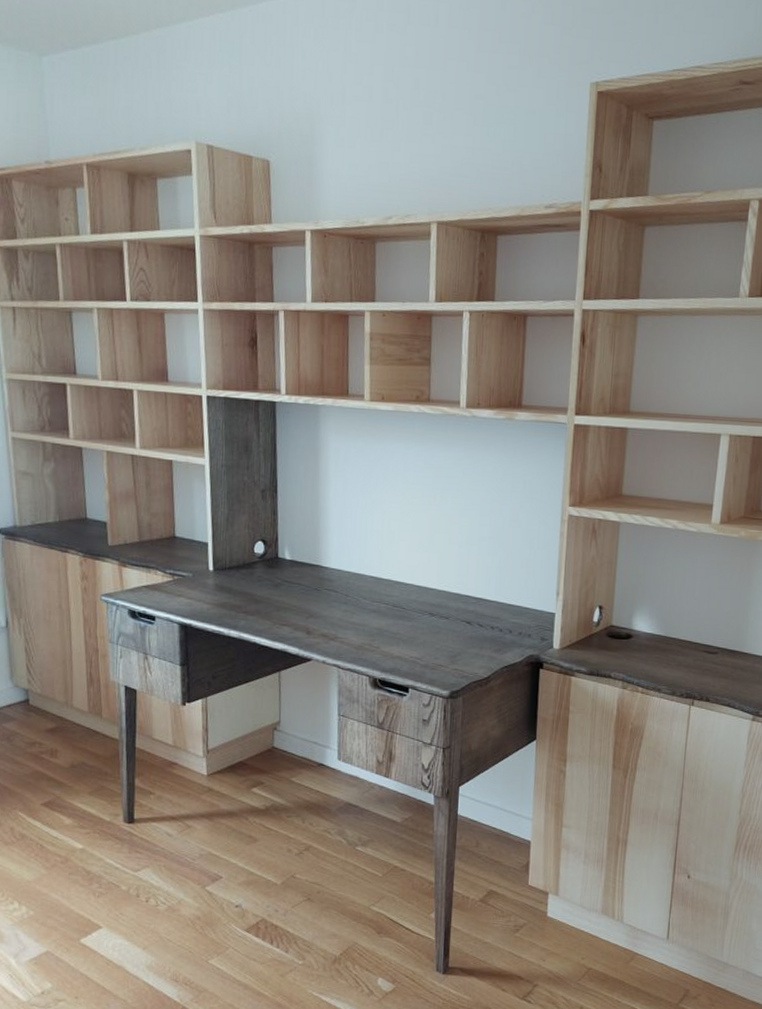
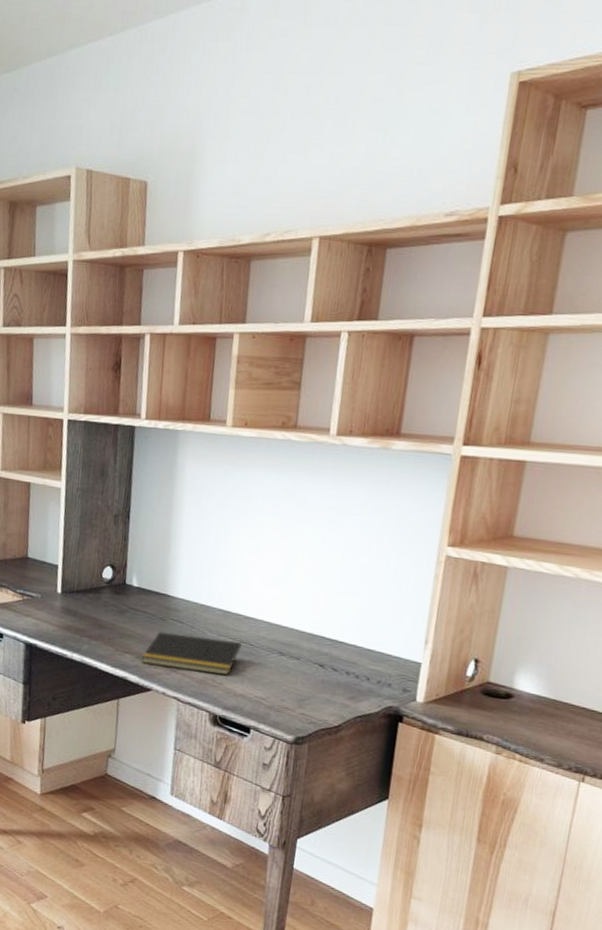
notepad: none [299,602,396,640] -> present [141,631,243,676]

